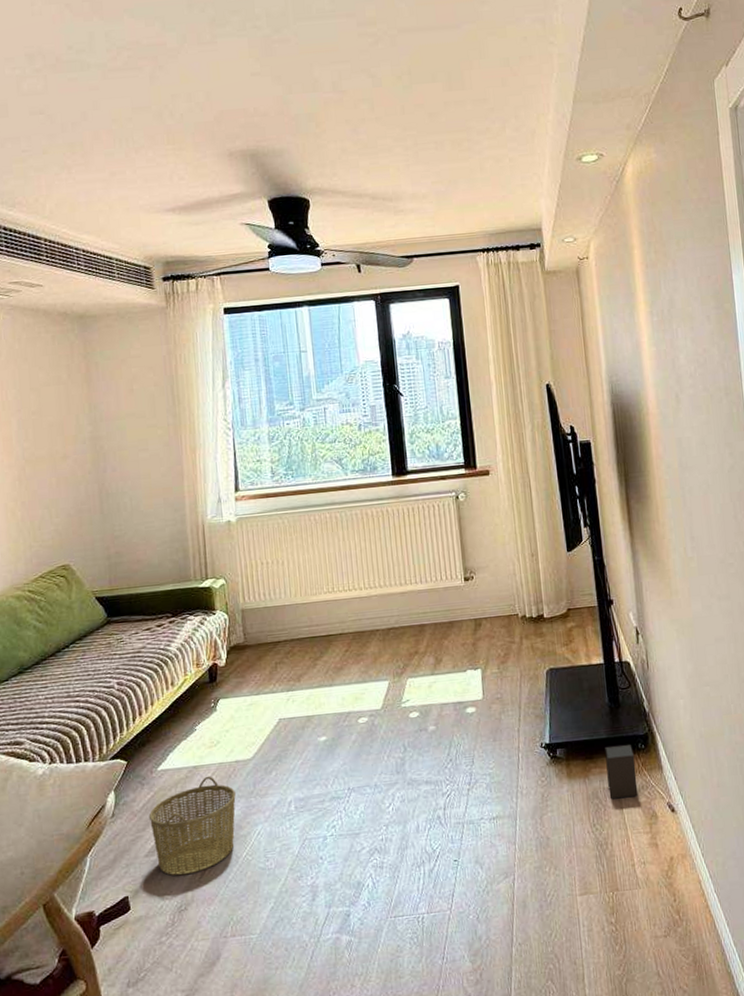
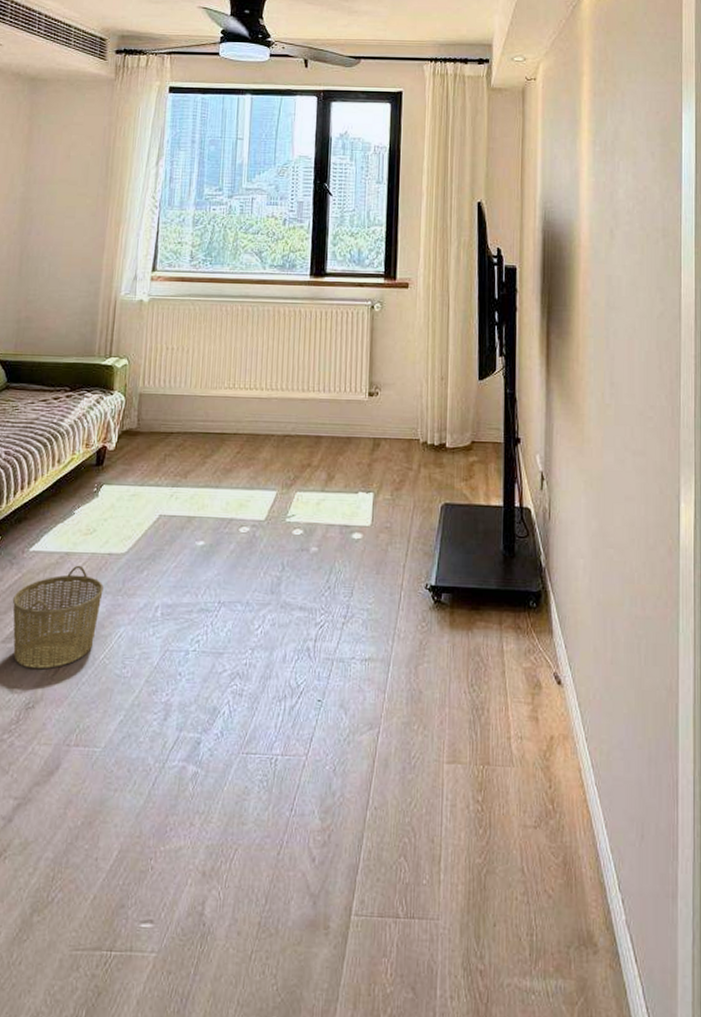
speaker: present [605,745,638,799] -> none [492,600,524,661]

